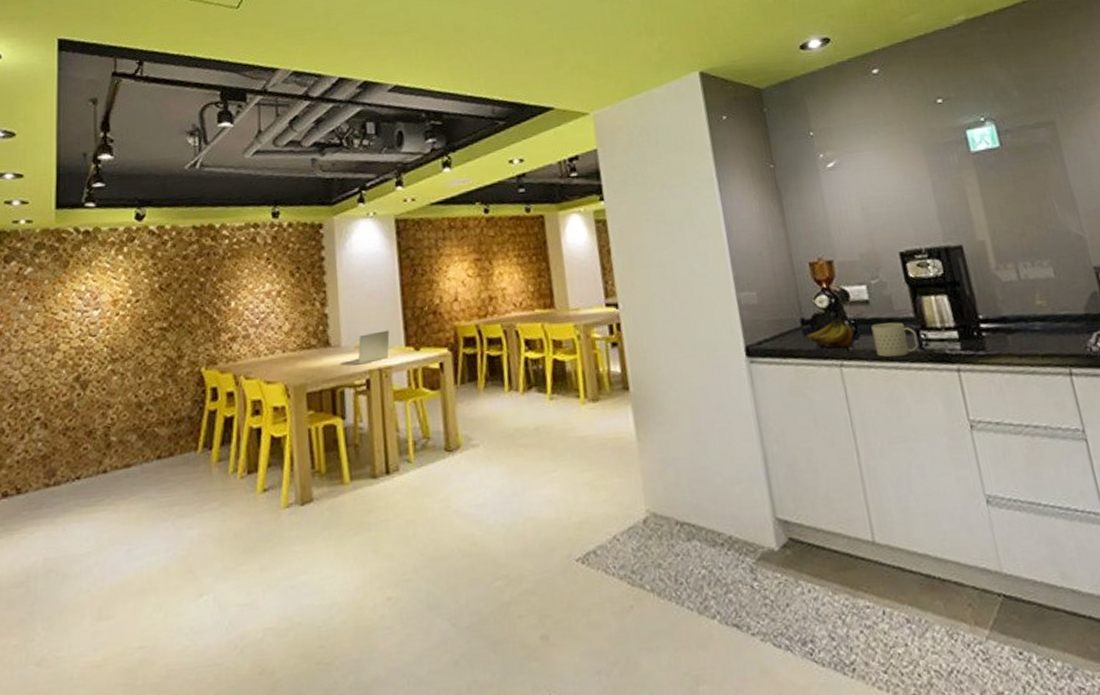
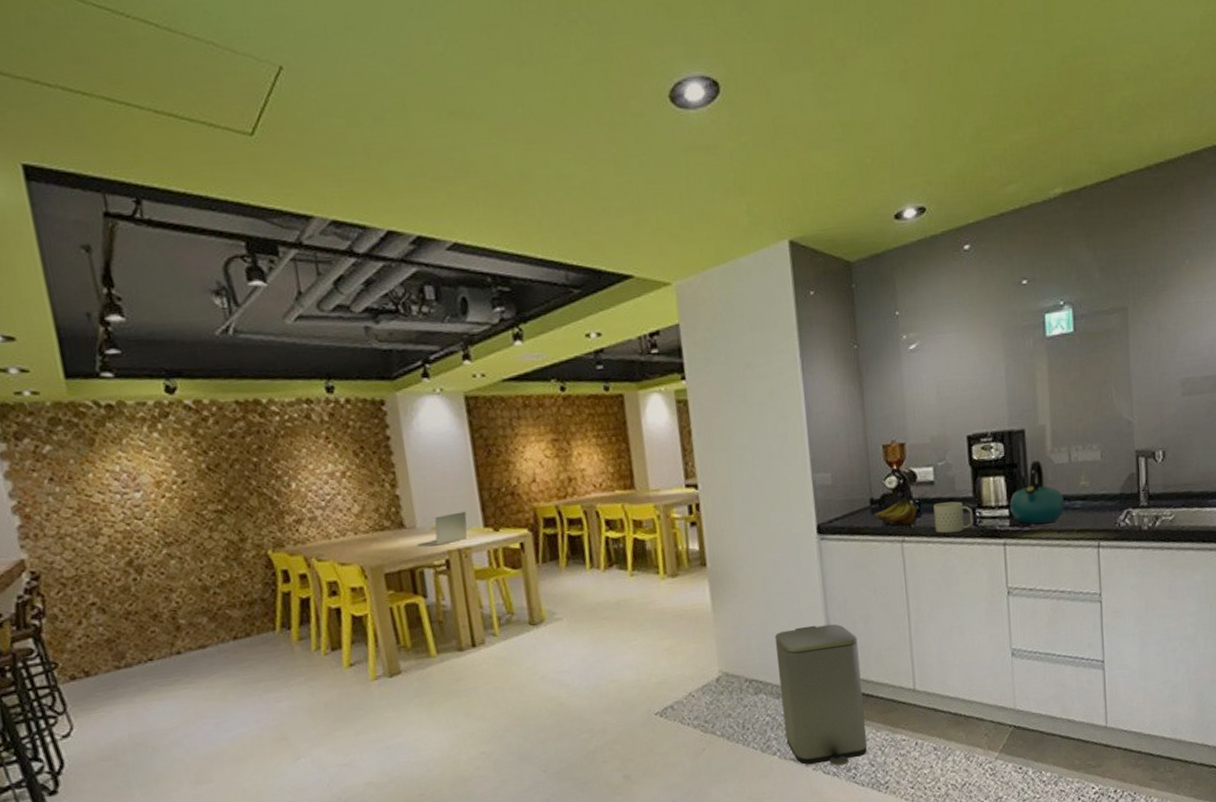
pedal bin: none [706,458,824,637] -> present [774,624,868,766]
kettle: none [957,277,1022,349] -> present [1009,460,1065,525]

